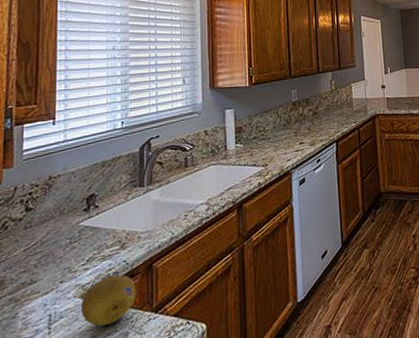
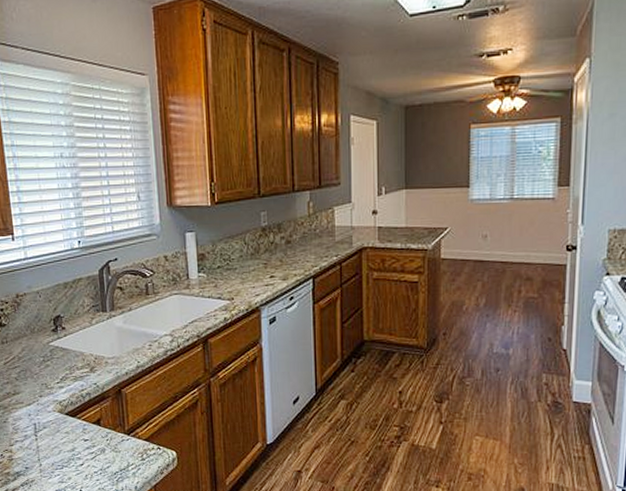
fruit: present [81,274,136,327] -> none [60,396,109,441]

